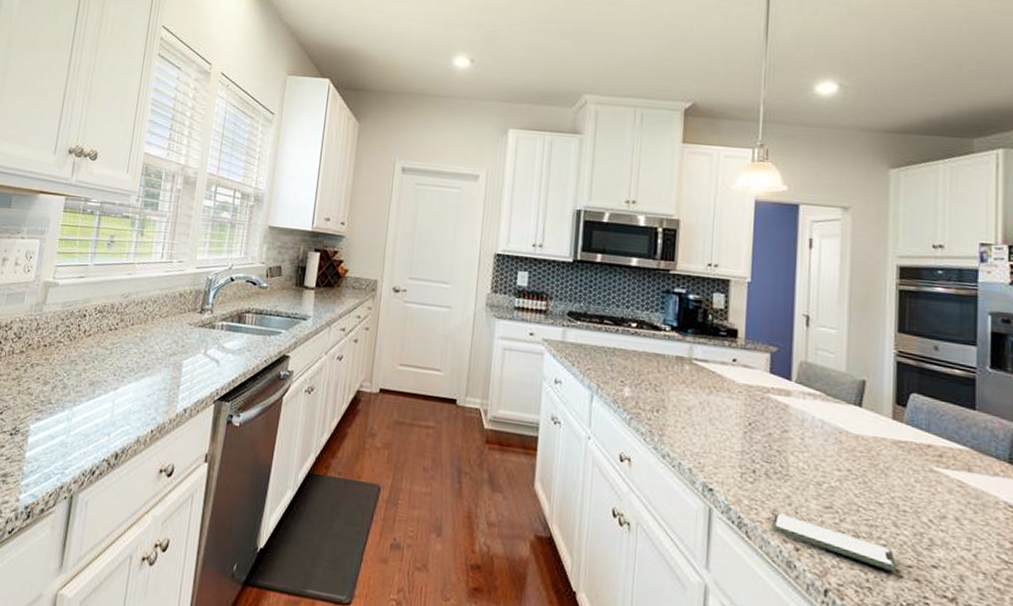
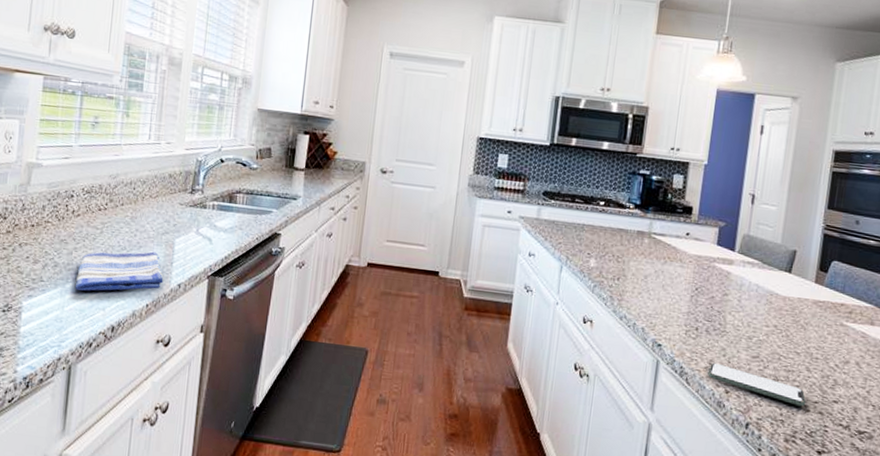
dish towel: none [81,373,170,415] -> present [74,251,164,291]

